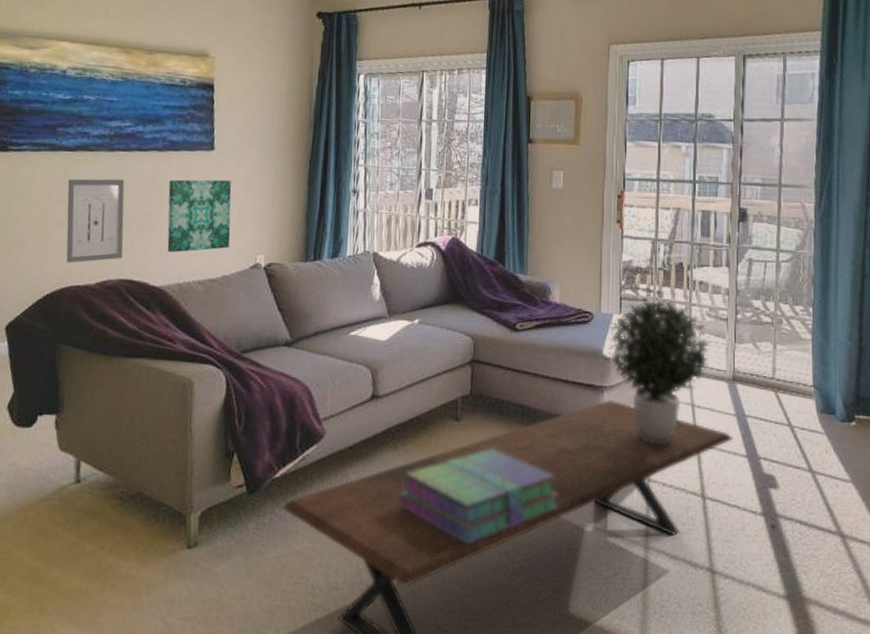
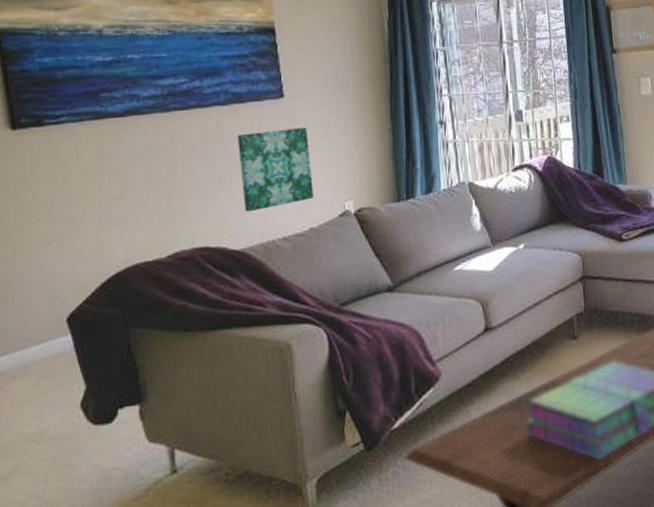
wall art: present [66,179,125,263] -> none [121,140,194,239]

